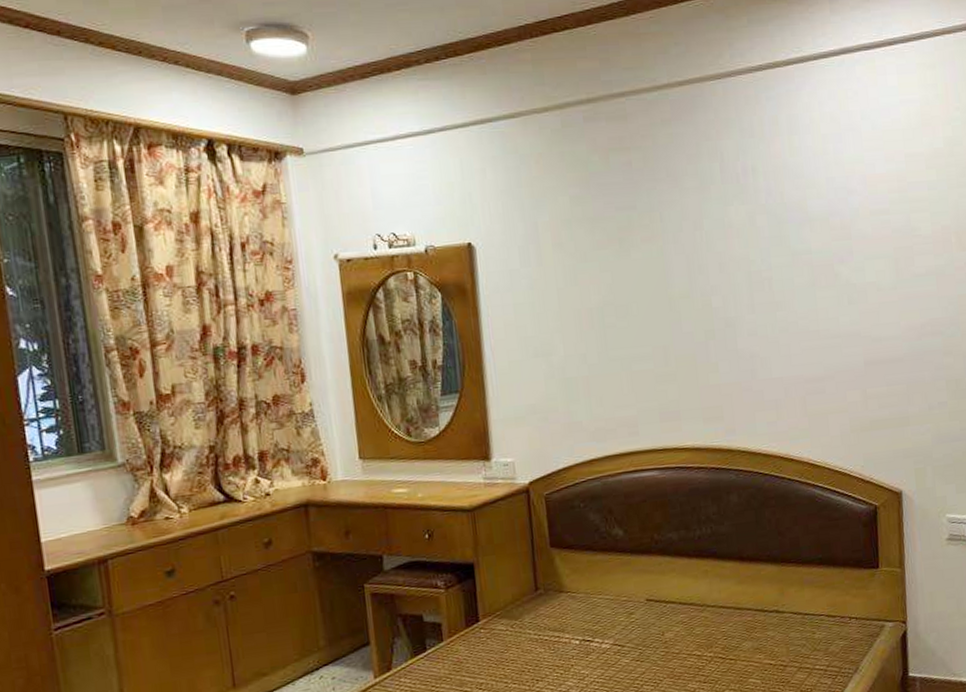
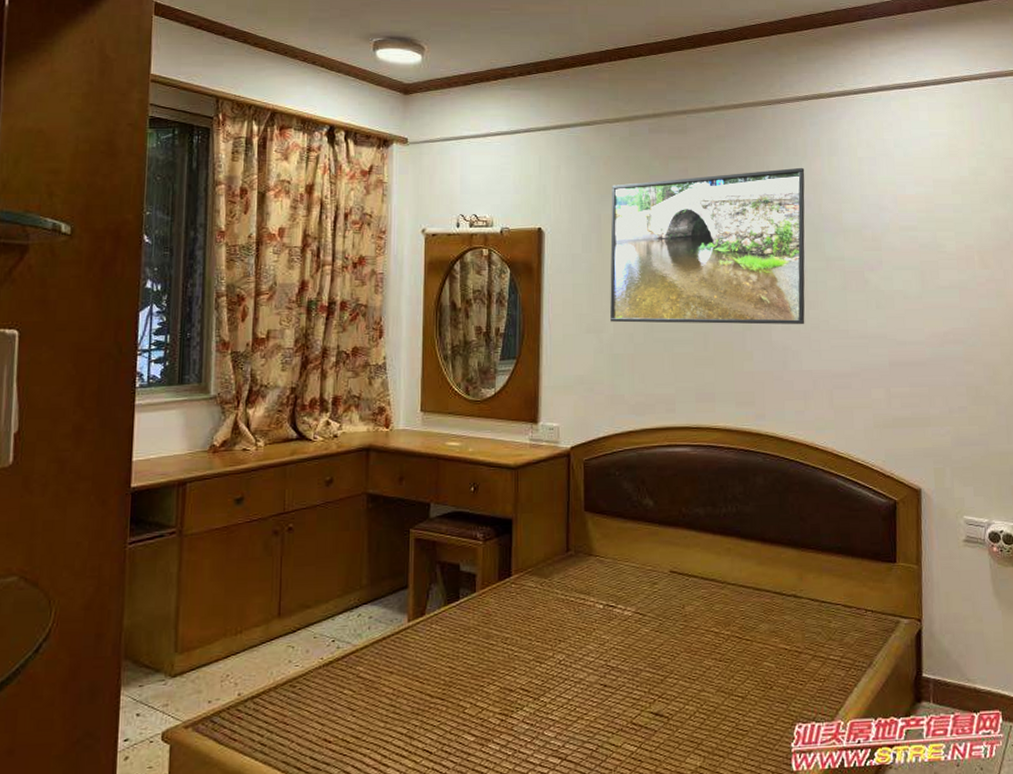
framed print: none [547,150,773,343] -> present [610,167,805,325]

